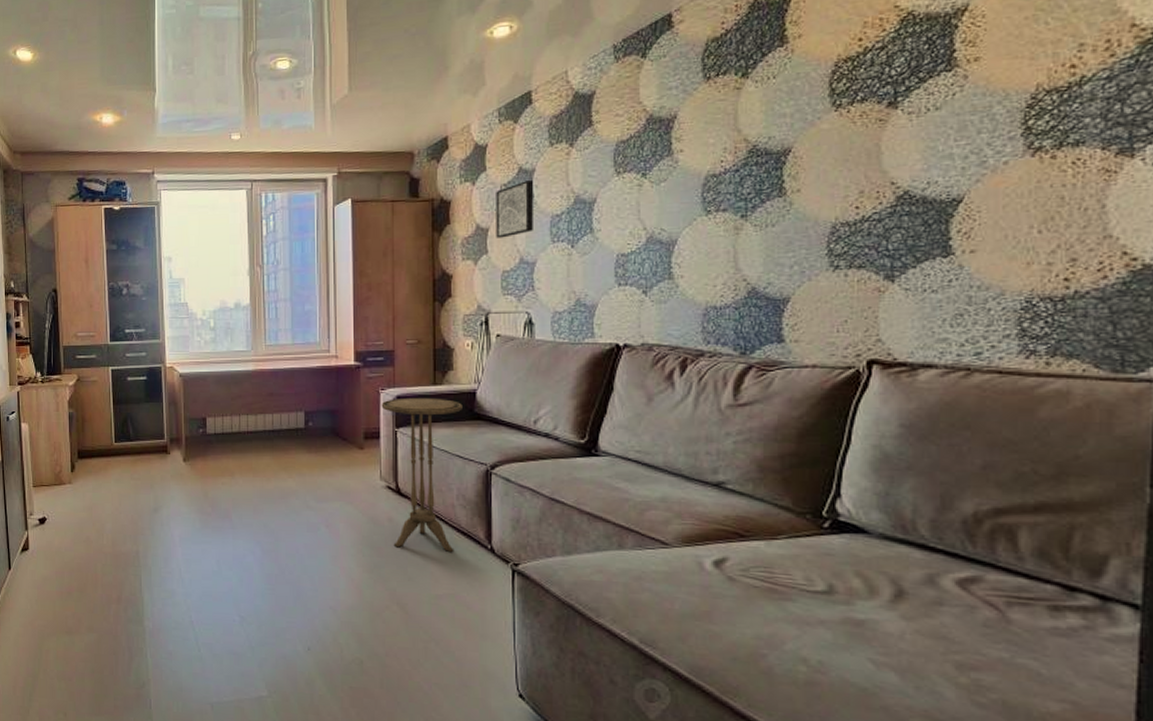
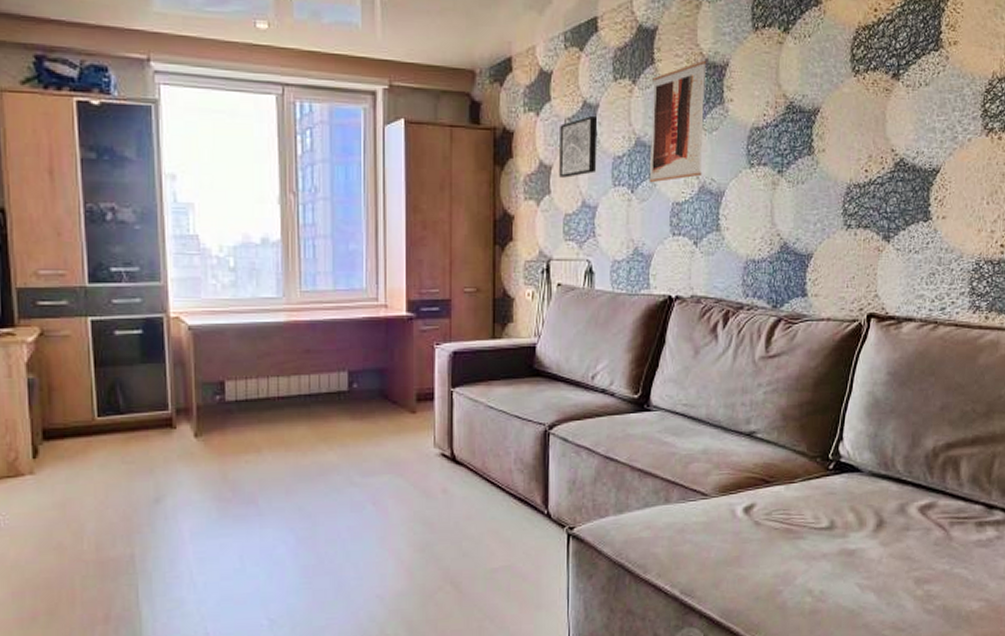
side table: present [381,397,462,553] -> none [436,353,522,522]
wall art: none [590,116,652,237] -> present [649,60,707,183]

